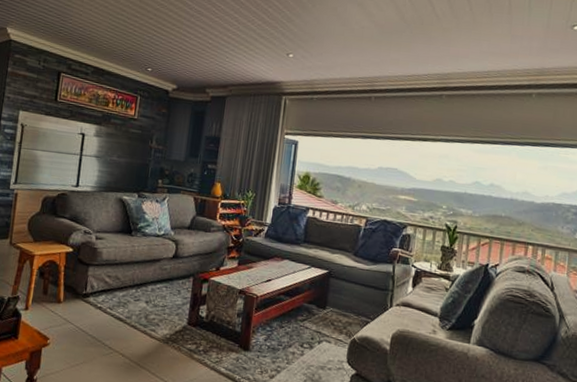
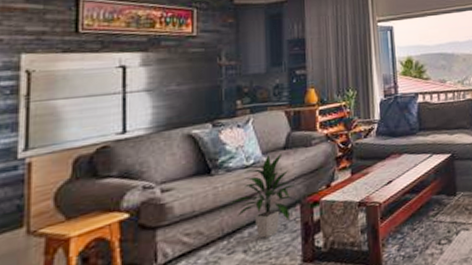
indoor plant: none [142,231,192,297] -> present [231,154,295,238]

